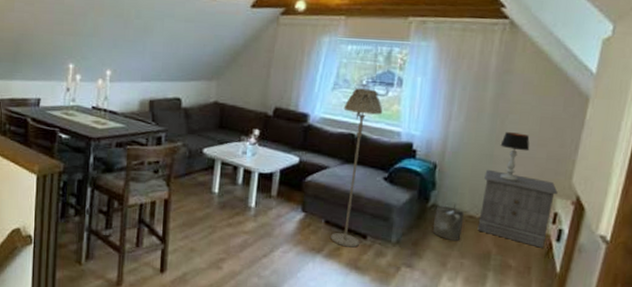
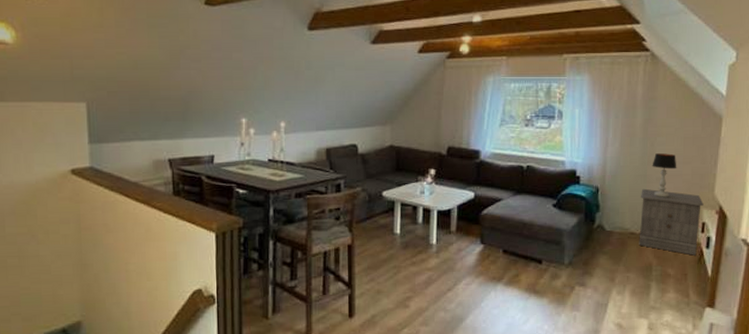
floor lamp: present [331,88,383,248] -> none [509,123,547,273]
bucket: present [432,203,465,241] -> none [599,222,627,257]

